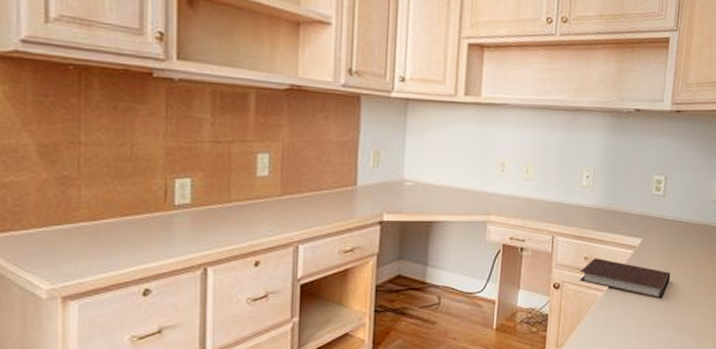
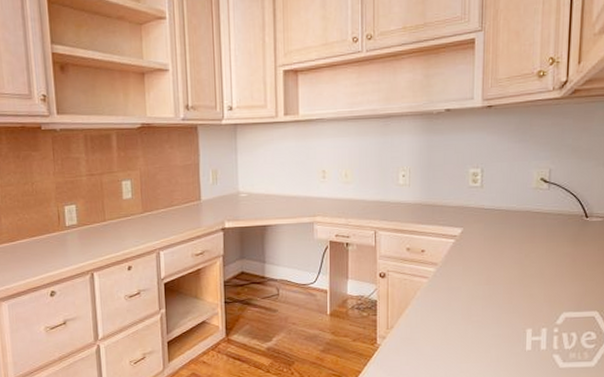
notebook: present [579,258,671,299] -> none [403,248,495,283]

